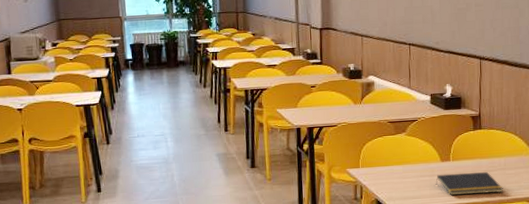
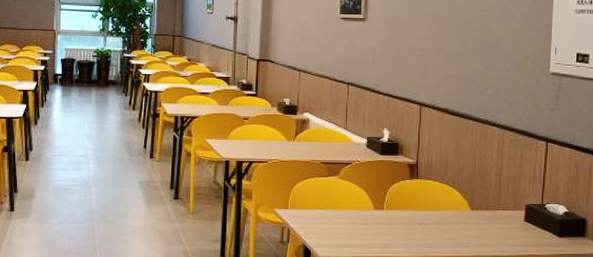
notepad: present [435,172,503,196] -> none [367,223,439,248]

